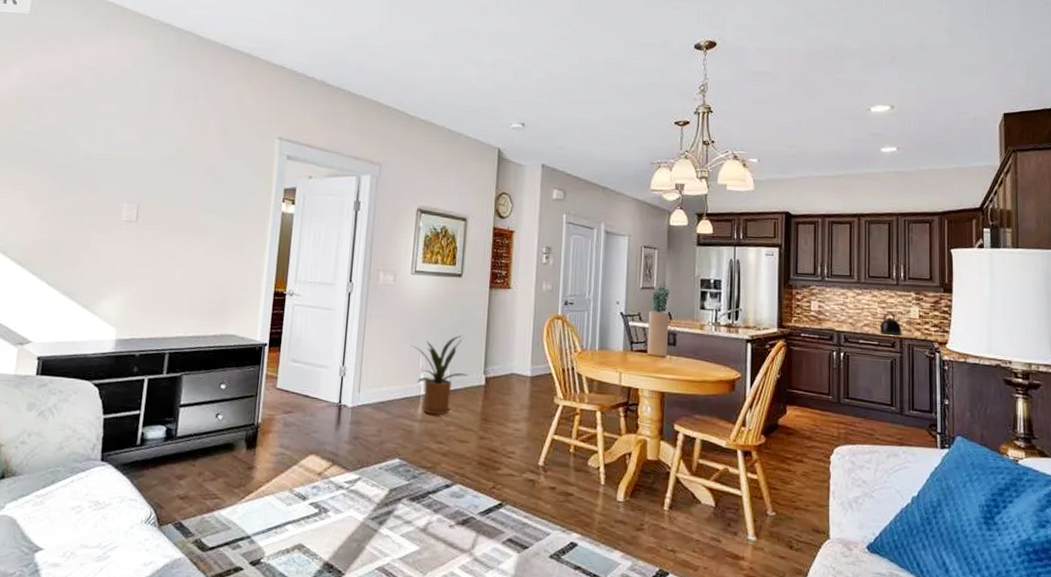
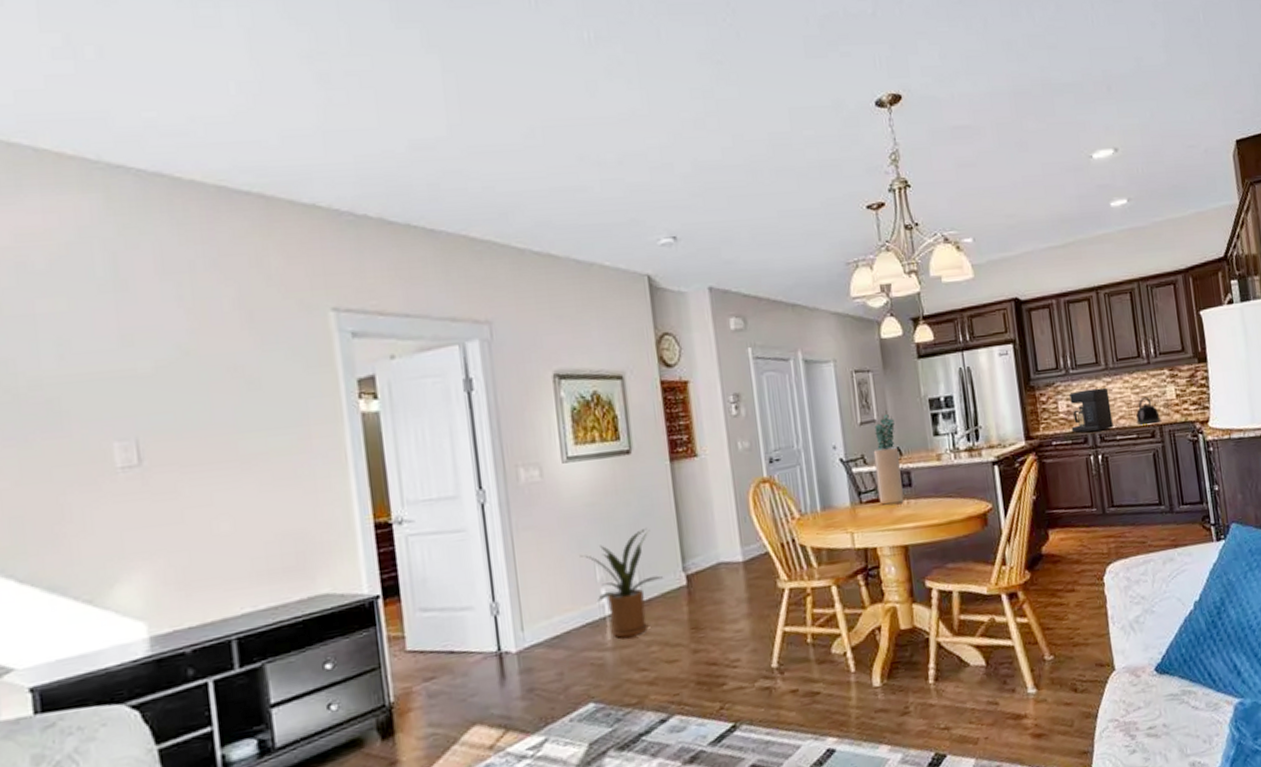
coffee maker: none [820,296,858,333] -> present [1069,387,1113,433]

